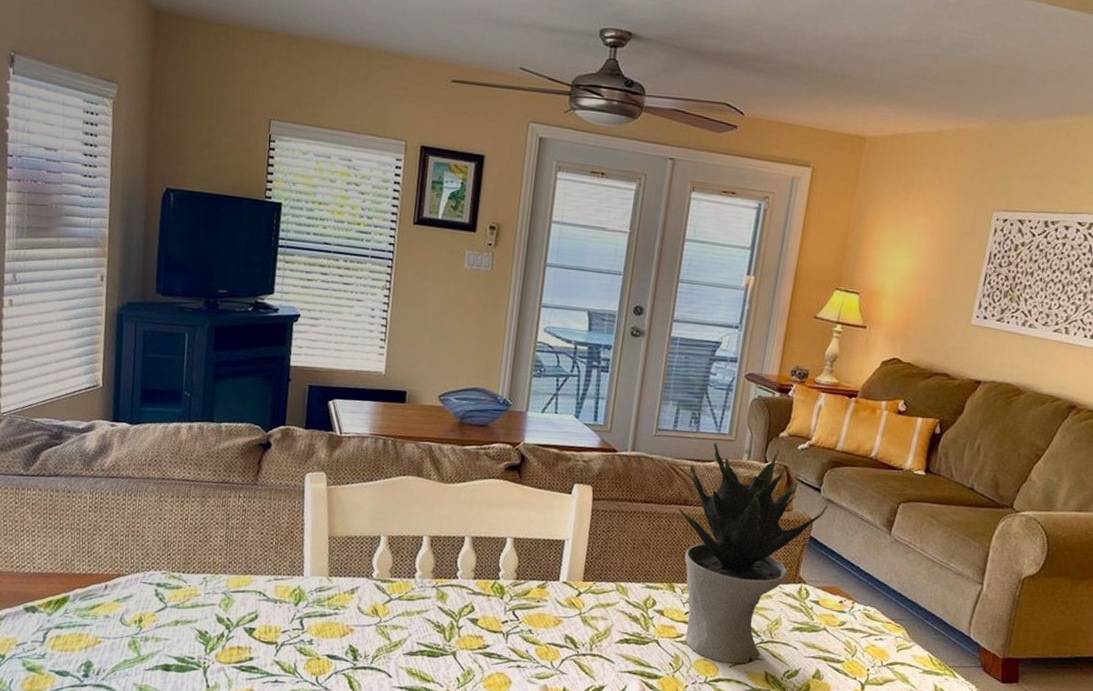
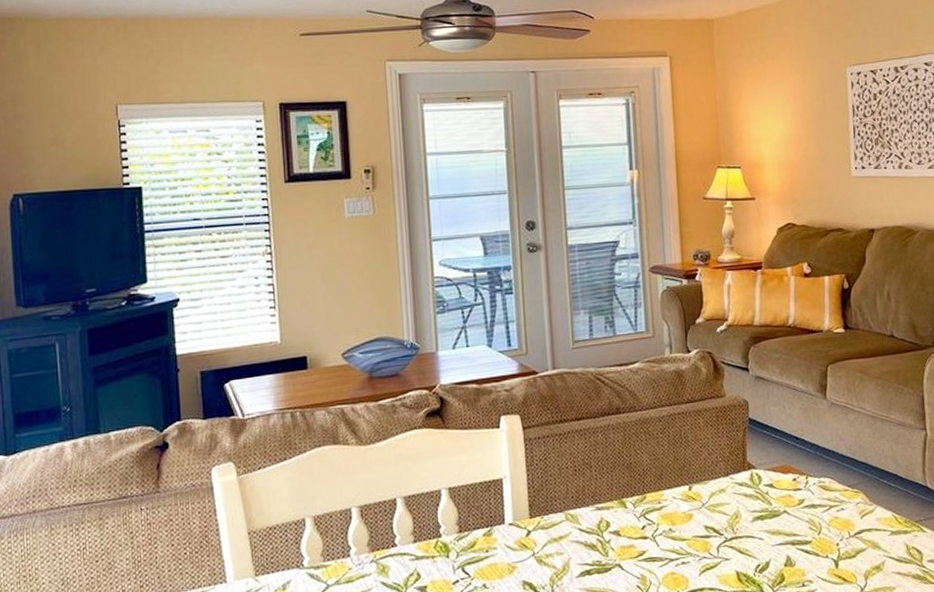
potted plant: present [679,442,829,664] -> none [612,334,760,572]

